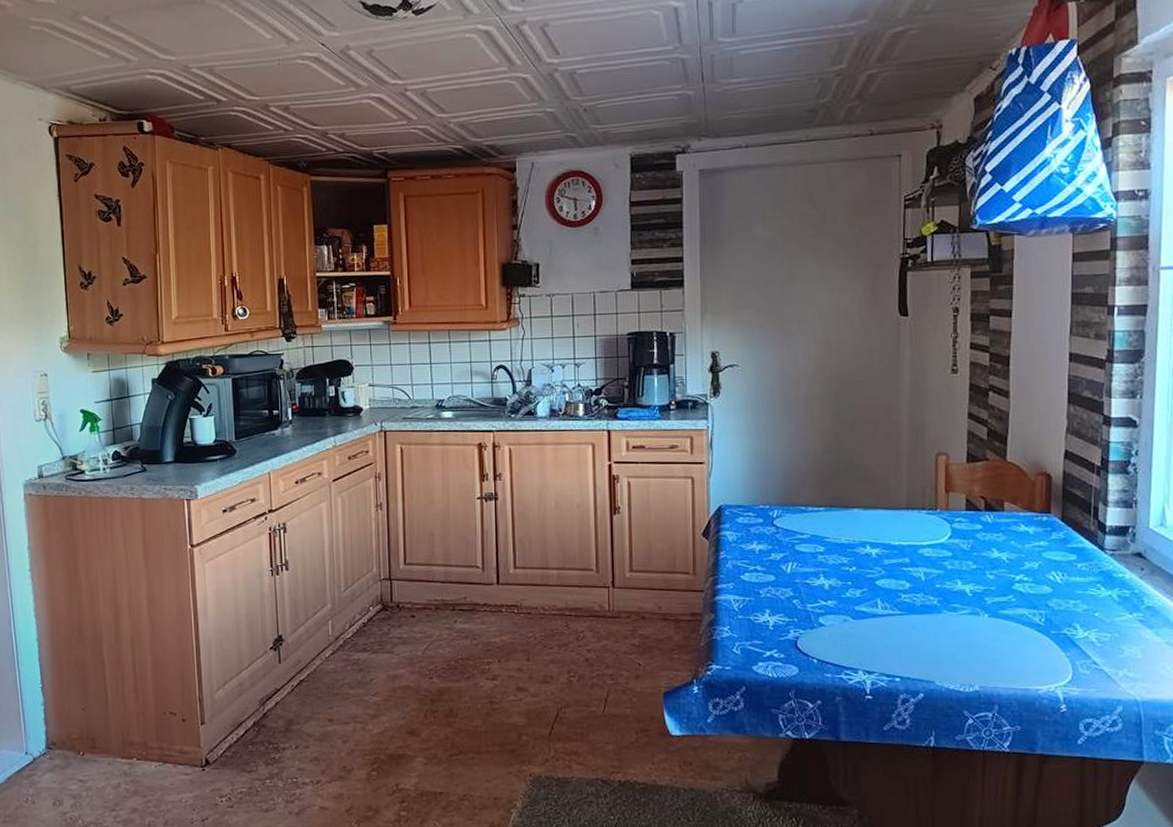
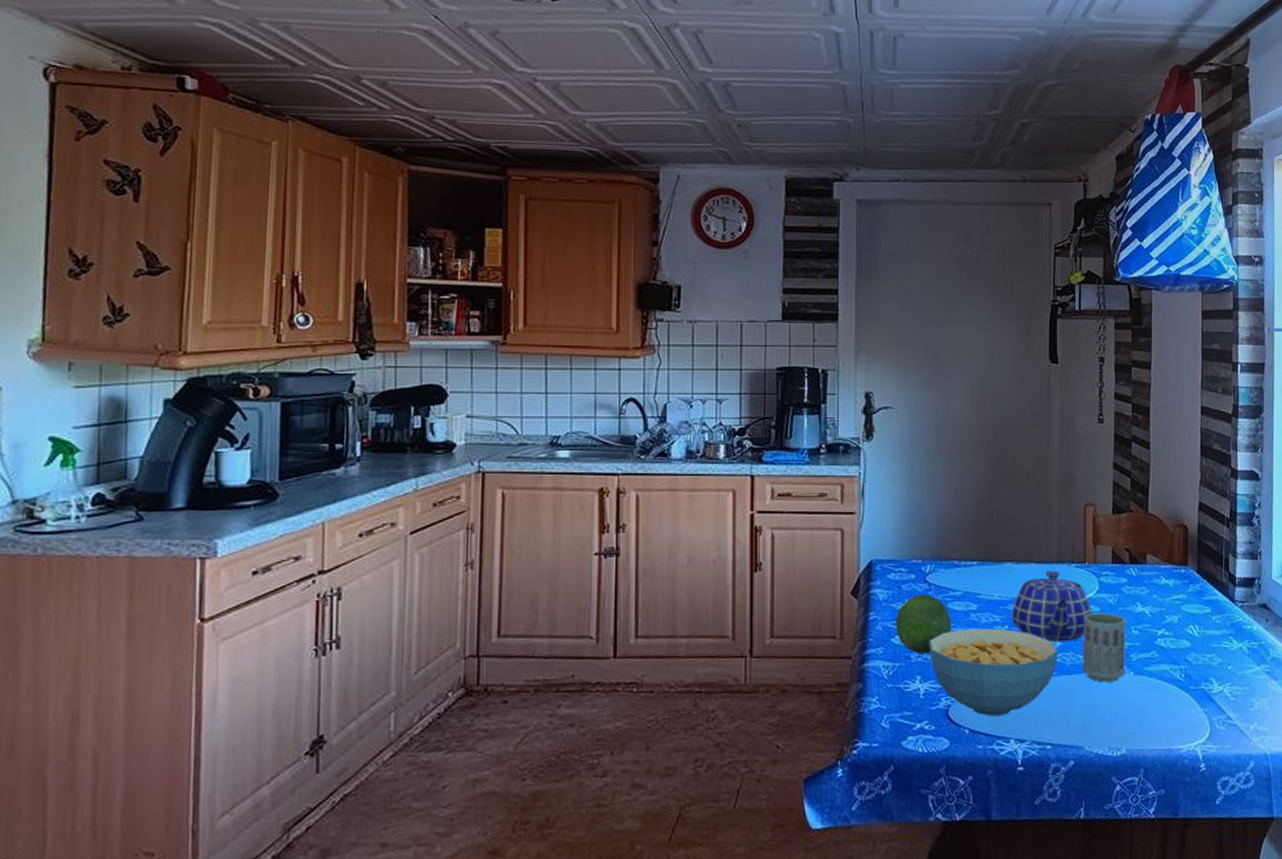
fruit: none [745,537,800,591] -> present [896,594,952,655]
cereal bowl: none [777,568,908,650] -> present [929,628,1059,717]
teapot: none [859,516,944,584] -> present [1011,570,1093,643]
cup: none [933,557,981,623] -> present [1082,612,1126,682]

